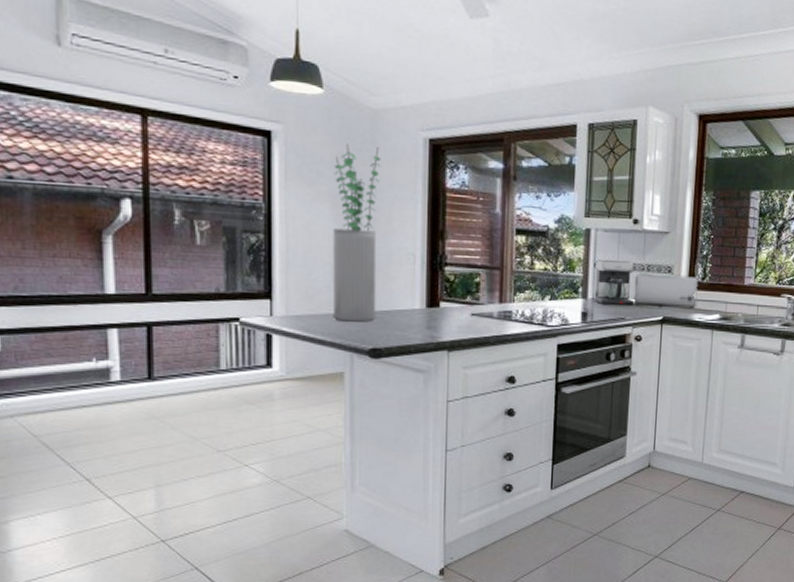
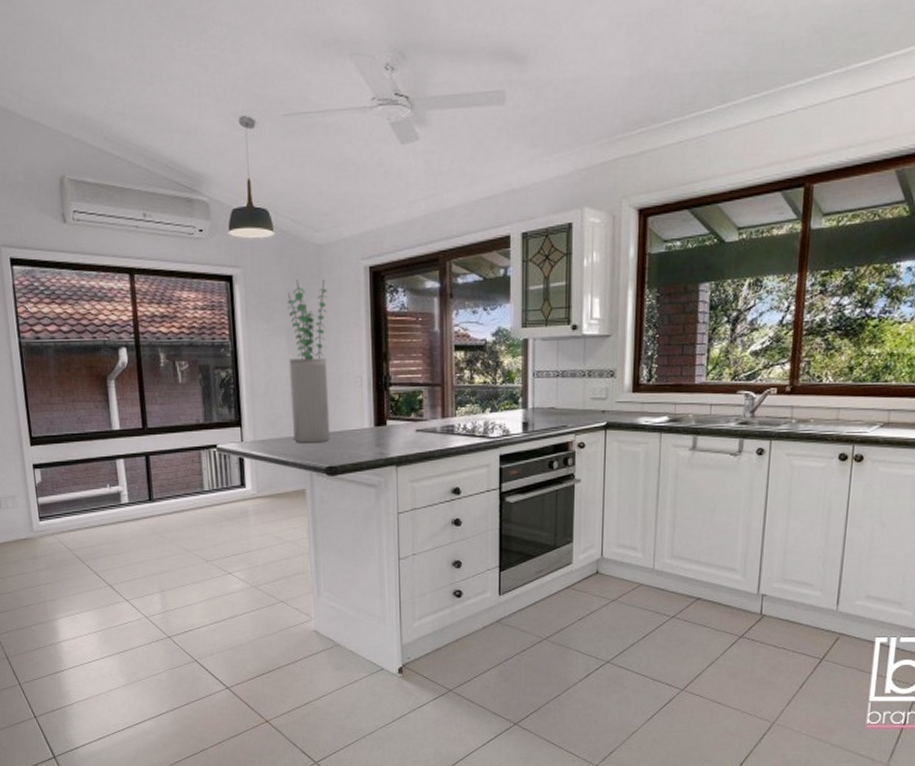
coffee maker: present [594,260,634,307] -> none [534,369,575,414]
toaster: present [633,274,699,309] -> none [575,379,645,414]

